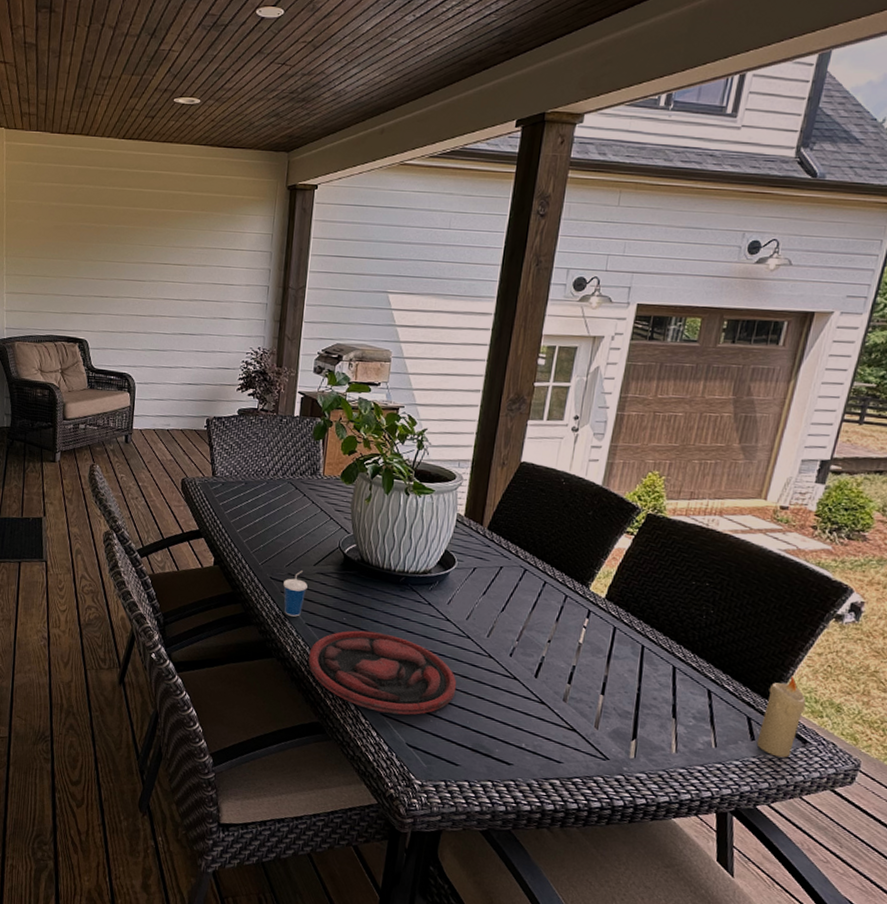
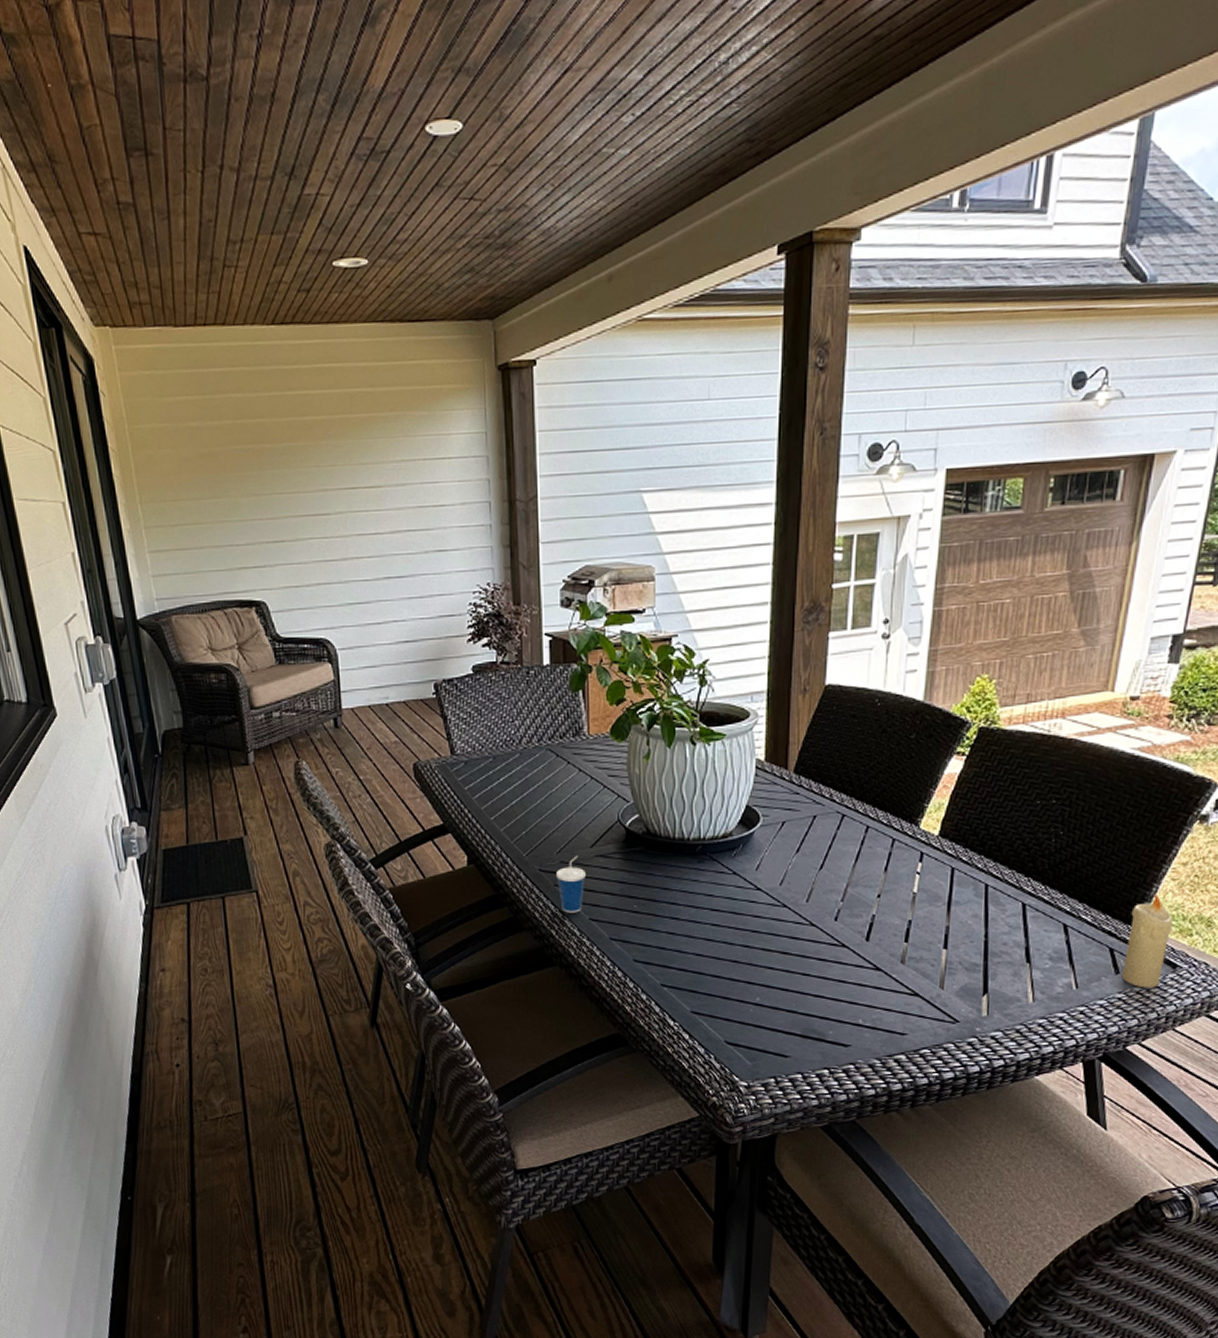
plate: present [308,630,457,715] -> none [598,916,777,1010]

